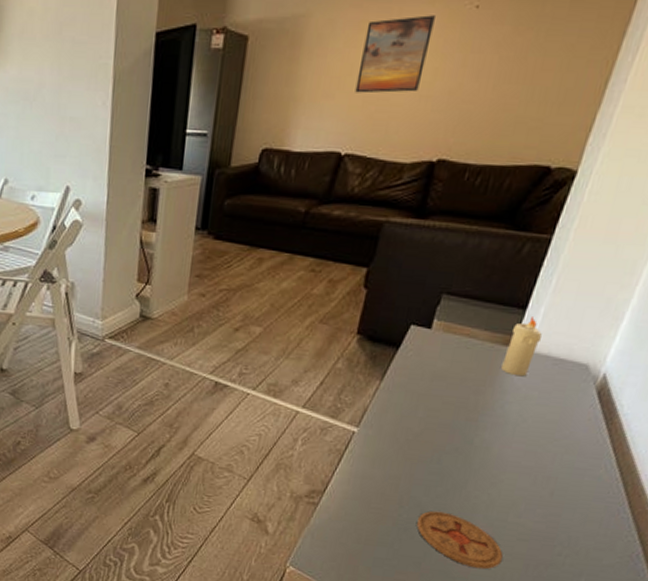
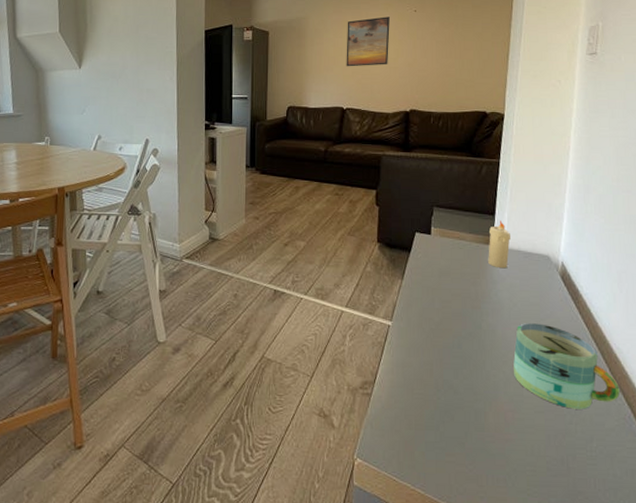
coaster: present [417,511,503,570] -> none [454,391,528,444]
mug: none [501,442,636,542] -> present [513,323,620,409]

